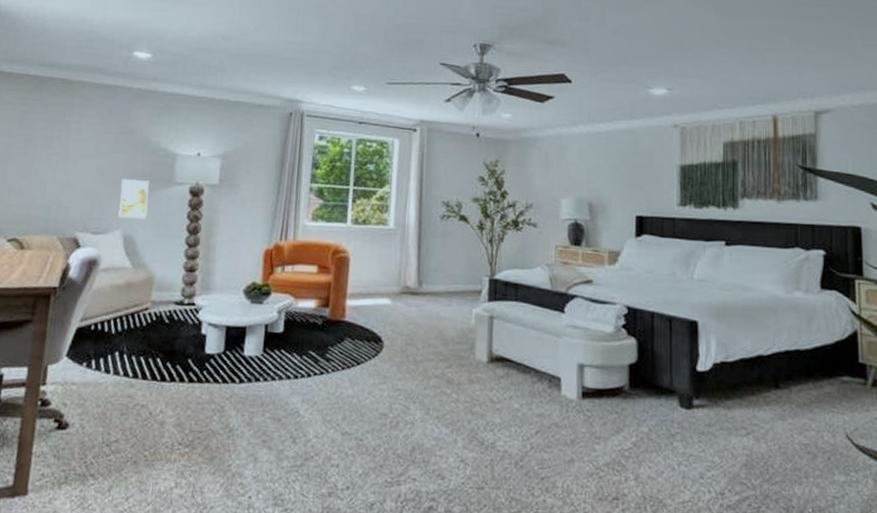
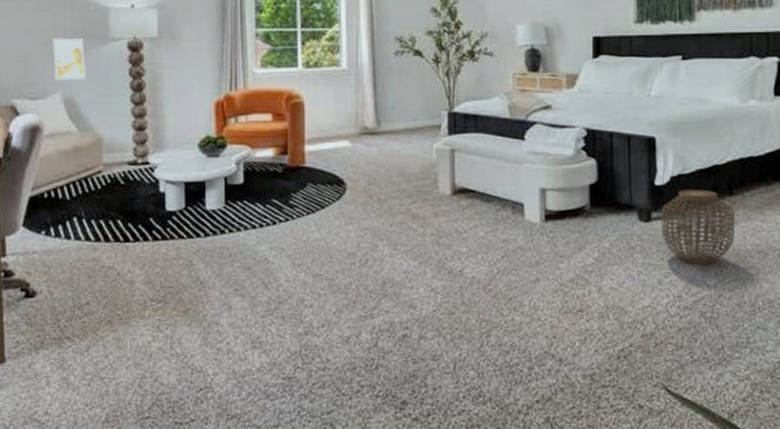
woven basket: none [703,378,782,461] -> present [661,189,736,265]

